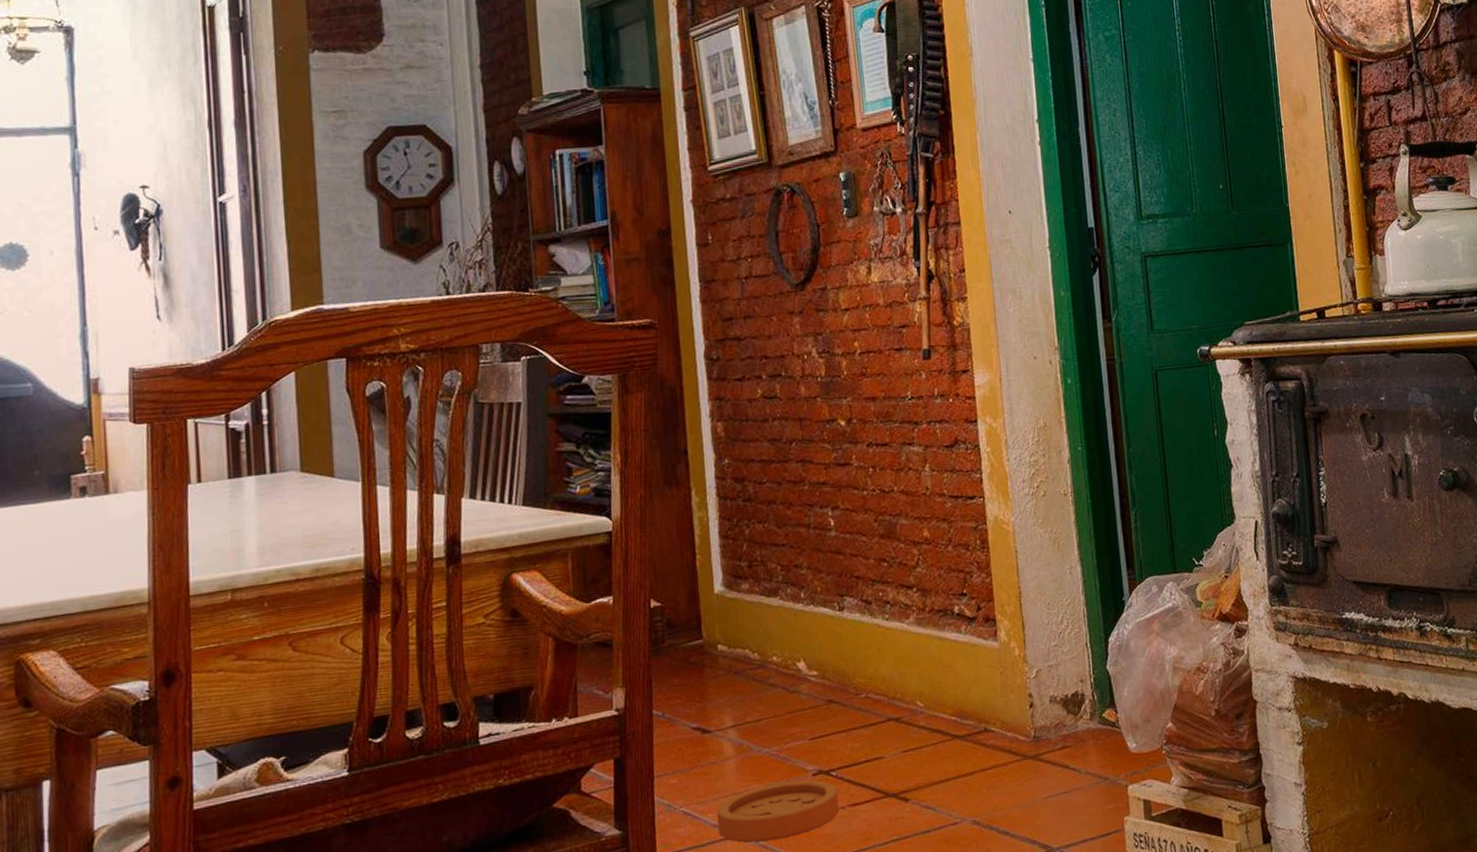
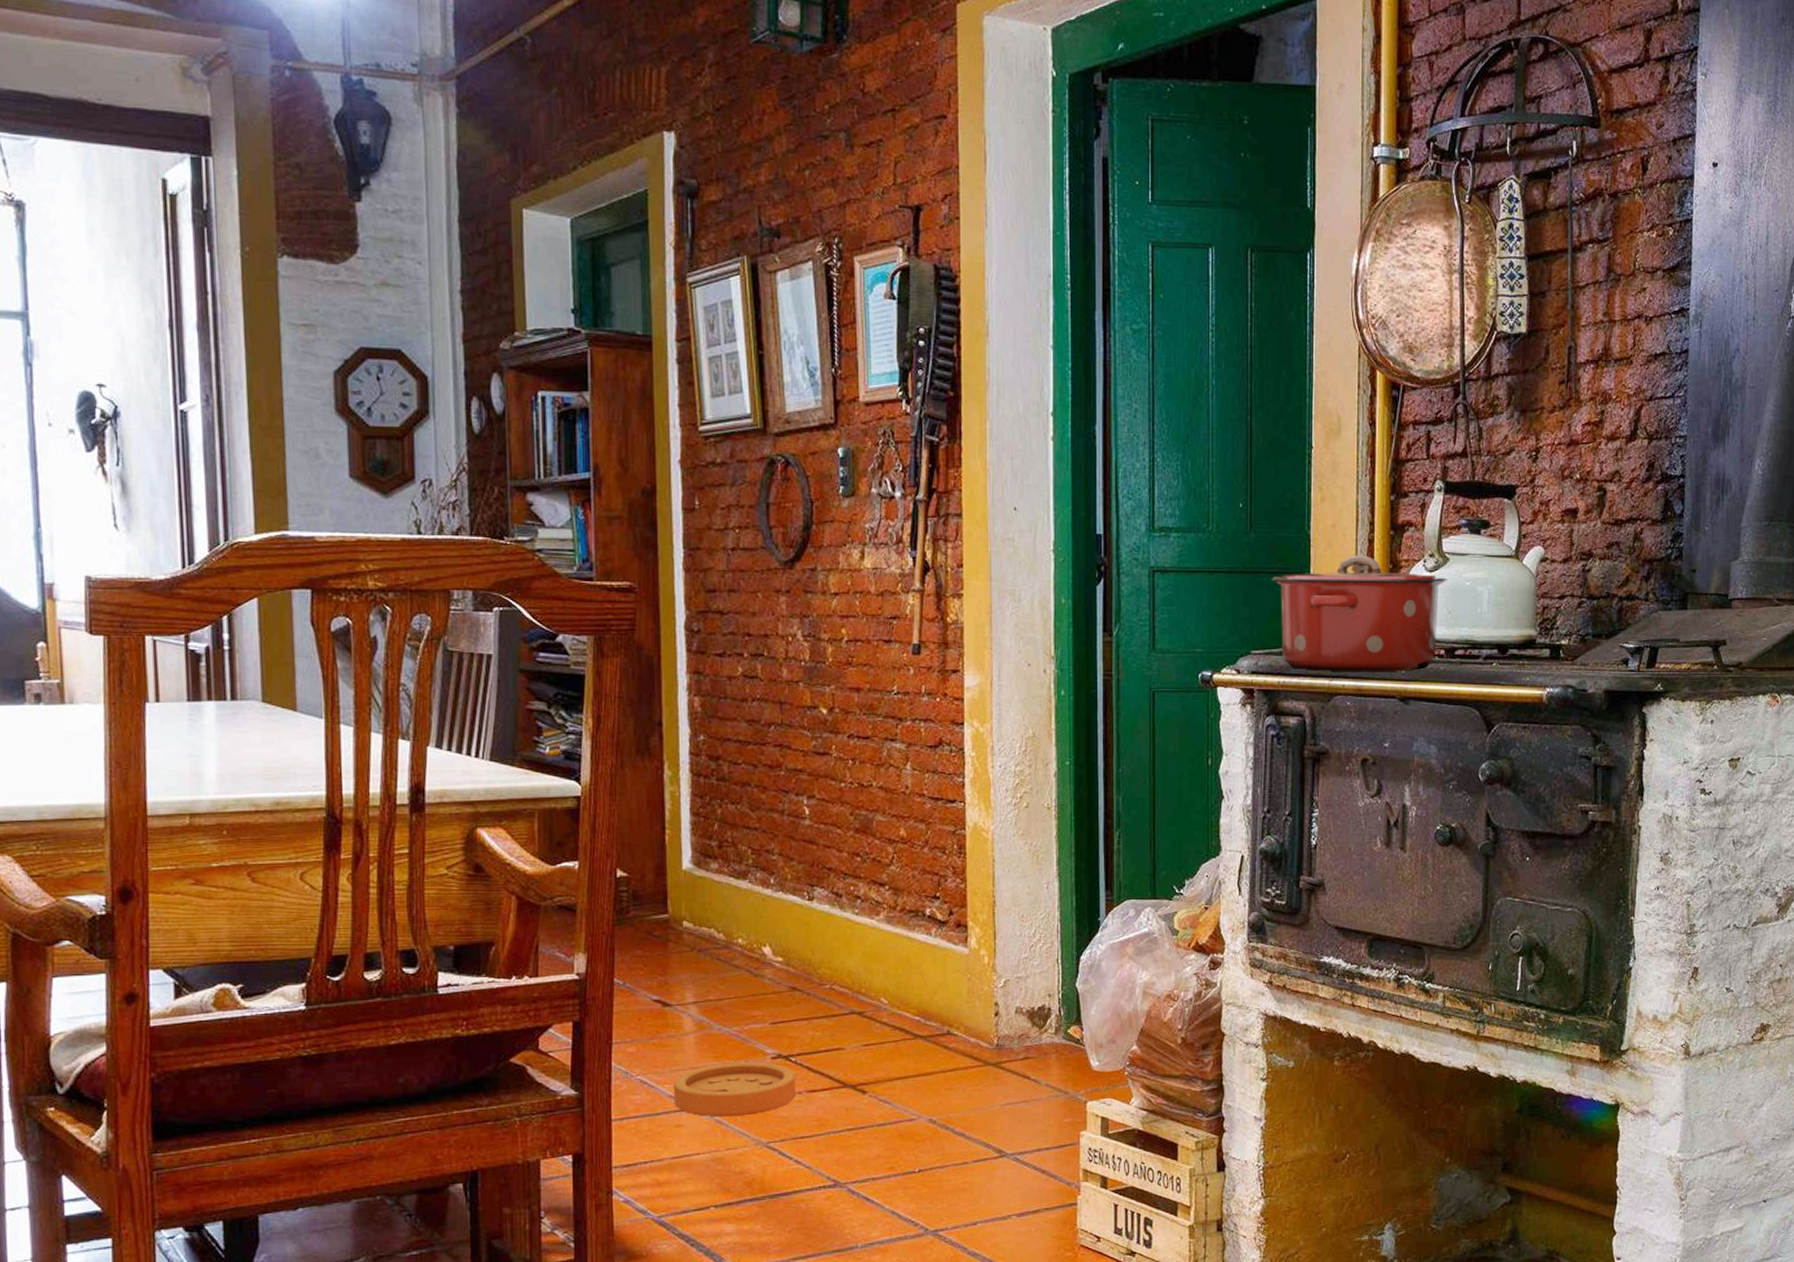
casserole: none [1256,221,1423,335] -> present [1271,555,1448,671]

